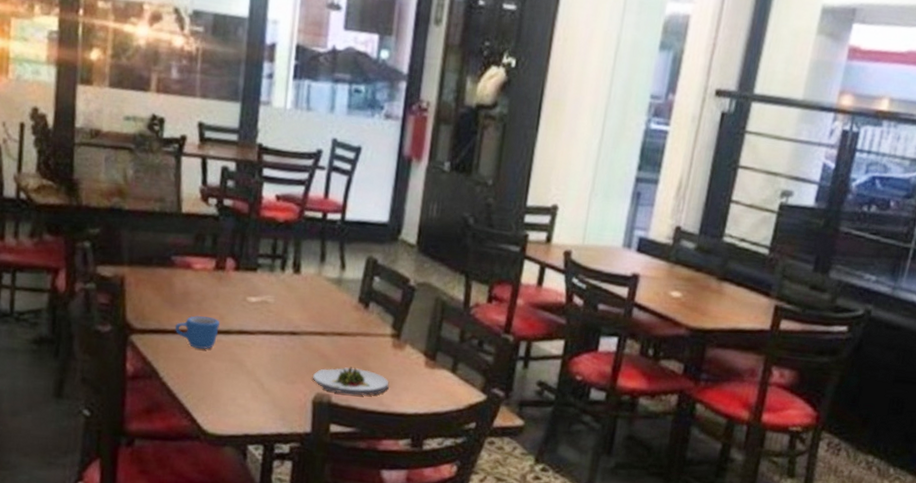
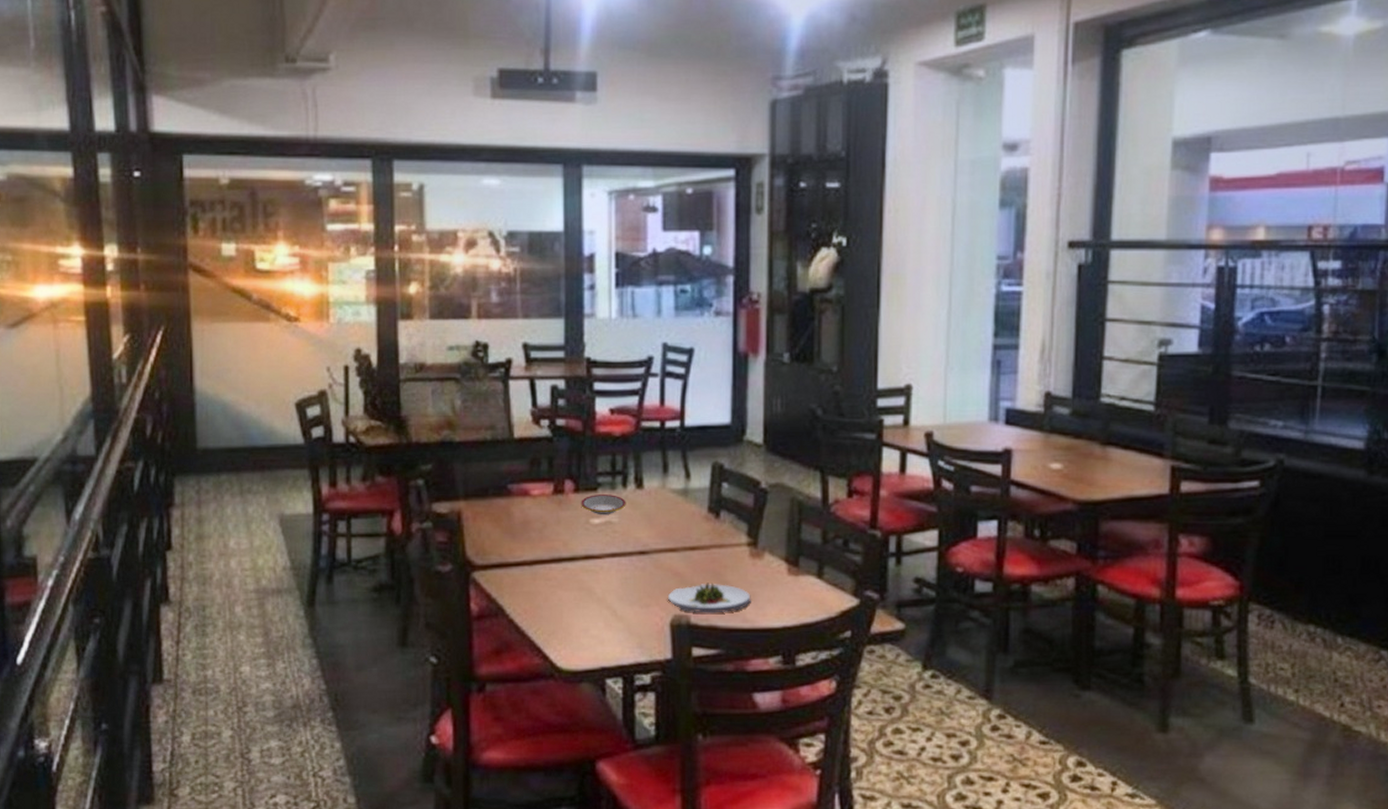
mug: present [174,315,220,349] -> none [517,544,564,579]
plate: none [240,274,283,295] -> present [581,495,626,515]

